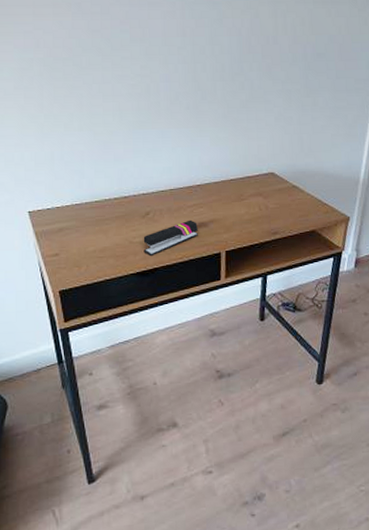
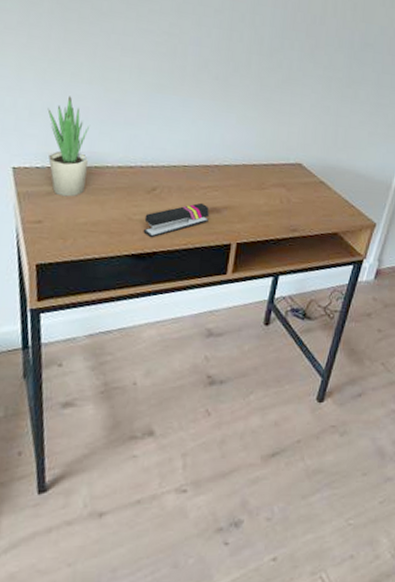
potted plant: none [49,144,89,231] -> present [47,96,89,197]

